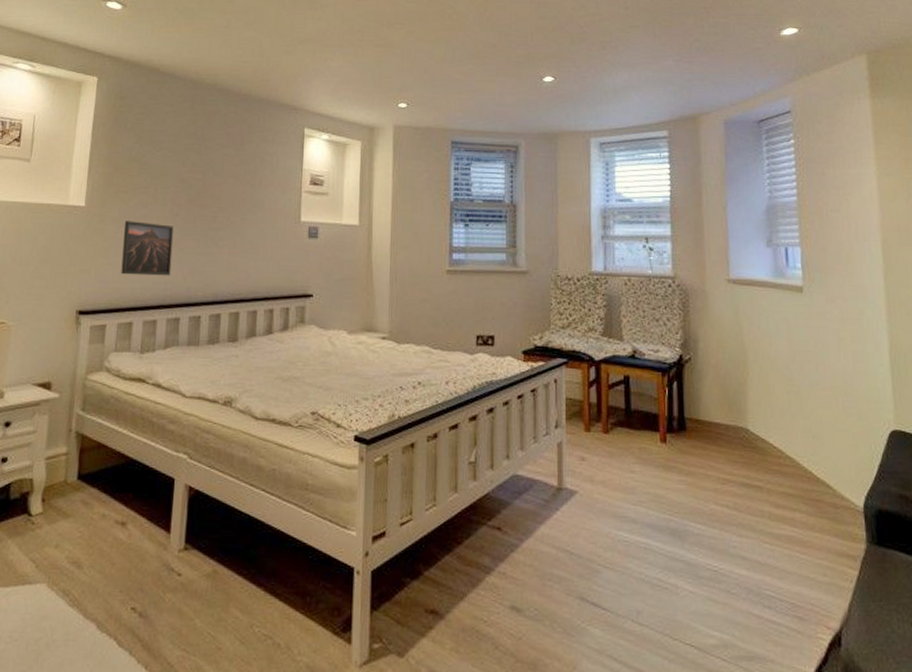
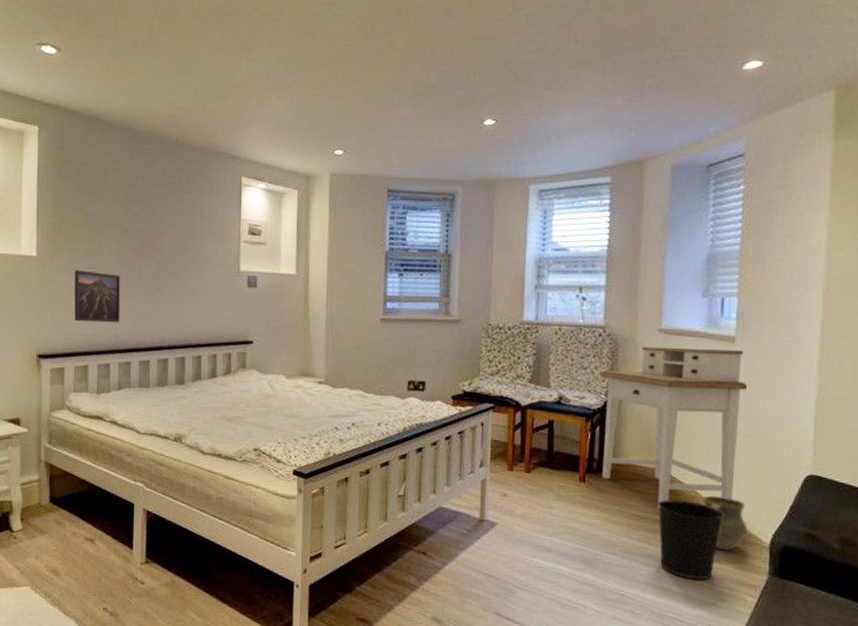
desk: none [672,297,820,471] -> present [600,346,747,509]
wastebasket: none [743,460,813,551] -> present [657,500,724,580]
ceramic jug: none [789,454,839,517] -> present [702,495,748,551]

